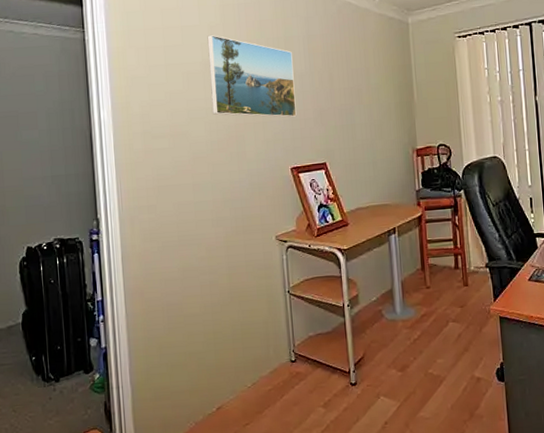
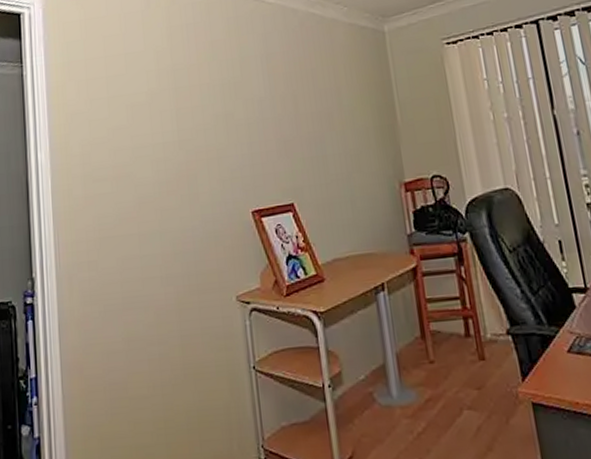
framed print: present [207,34,297,118] -> none [153,60,257,152]

